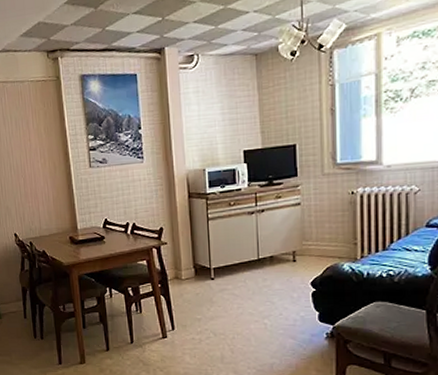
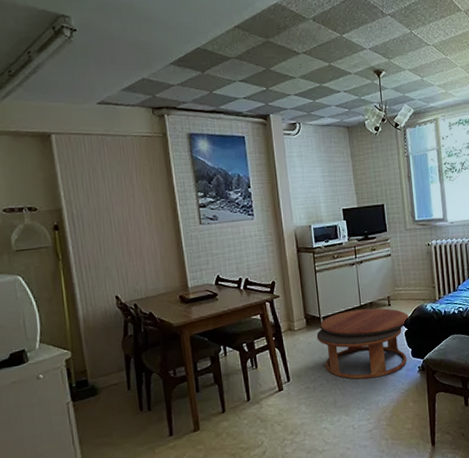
coffee table: none [205,262,320,339] -> present [316,308,410,380]

